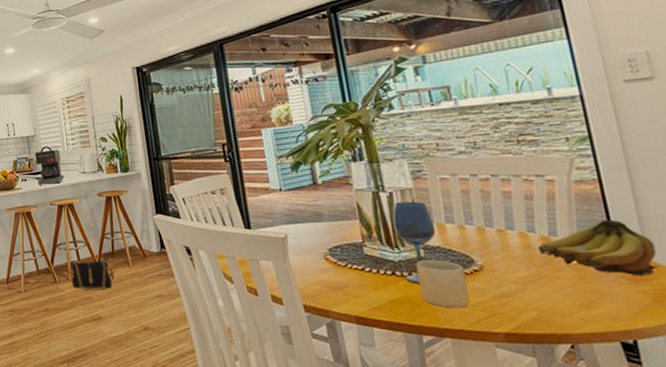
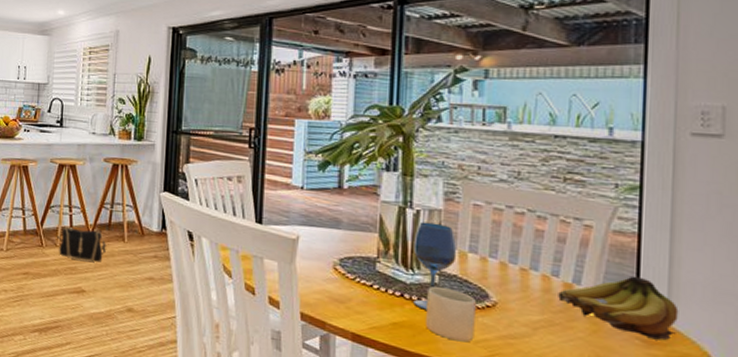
coffee maker: present [34,149,64,186] -> none [41,102,71,141]

